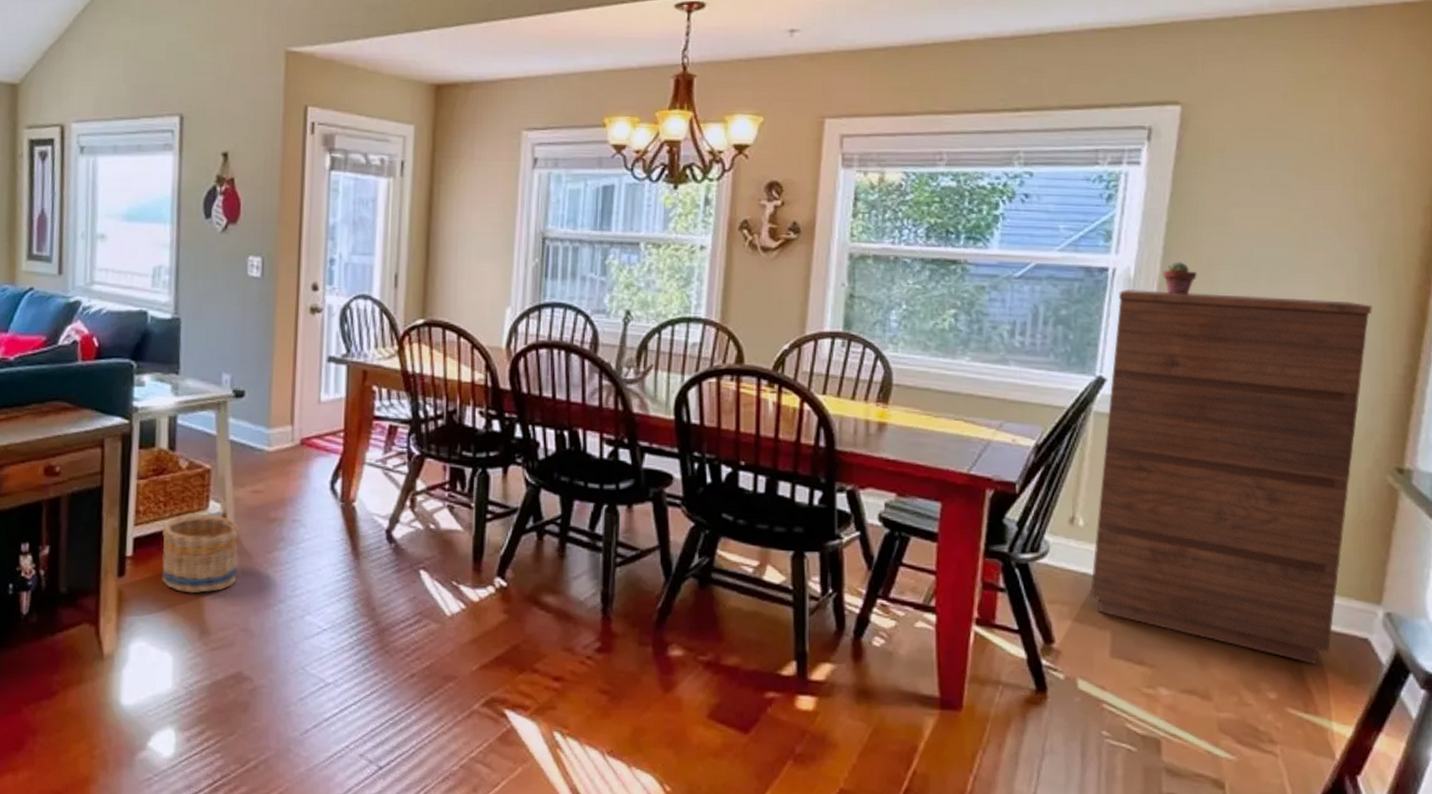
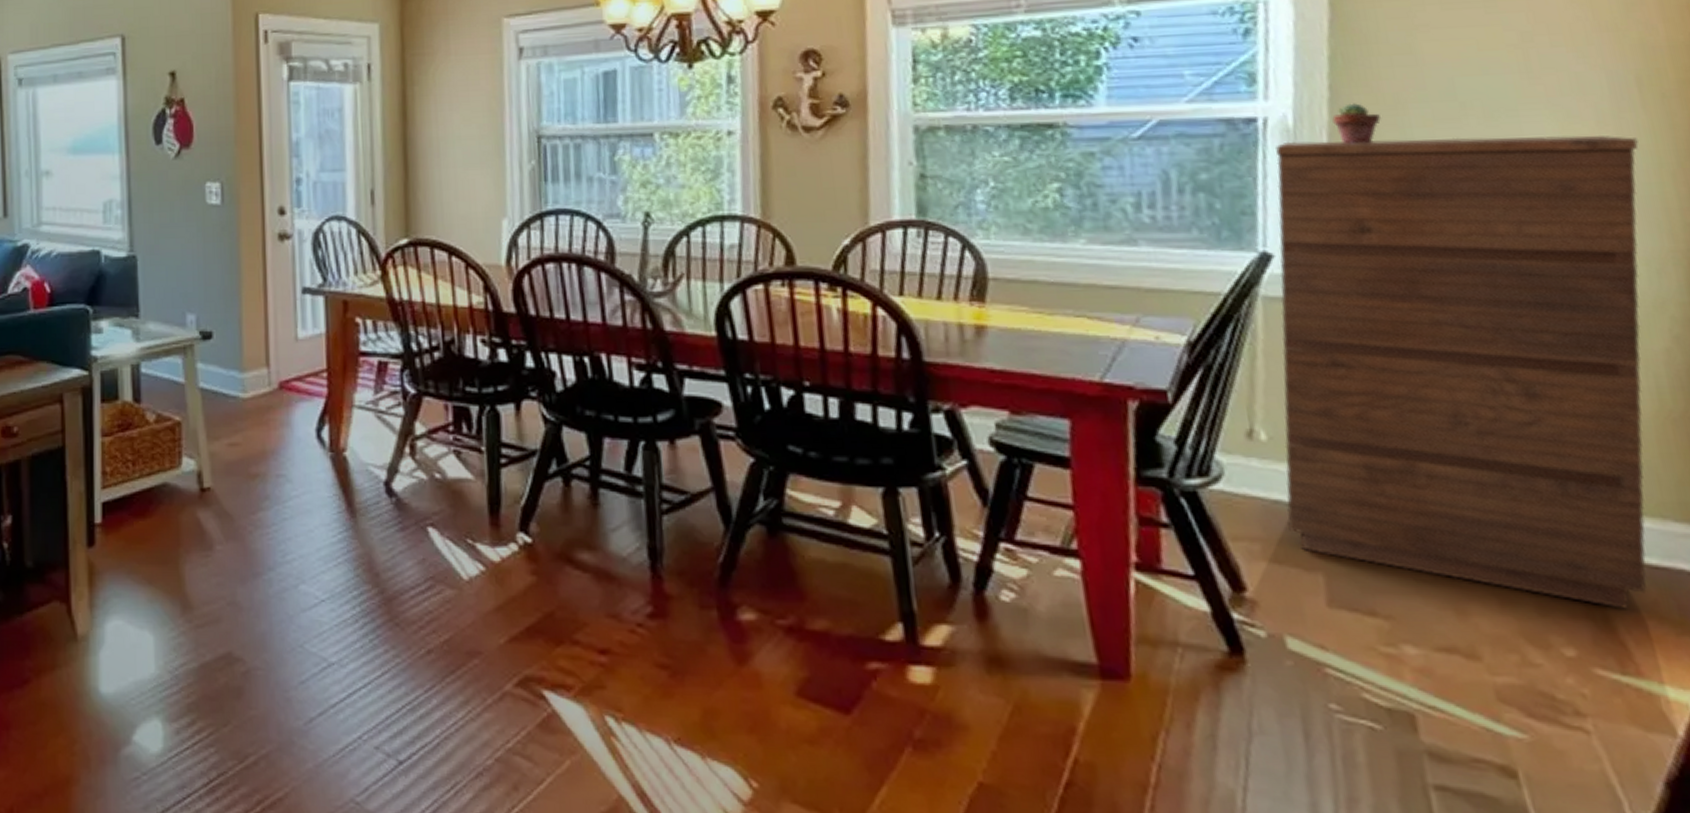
basket: present [162,513,240,593] -> none [133,472,219,563]

